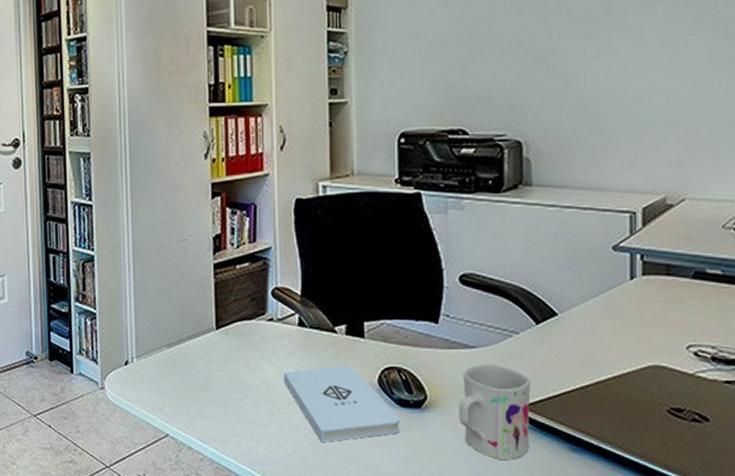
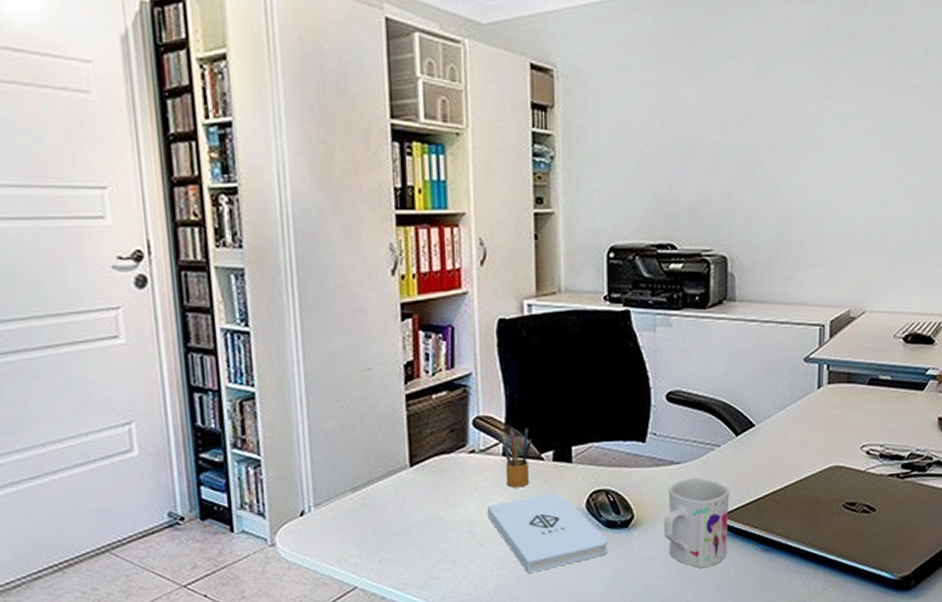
pencil box: none [298,299,326,358] -> present [503,427,532,488]

